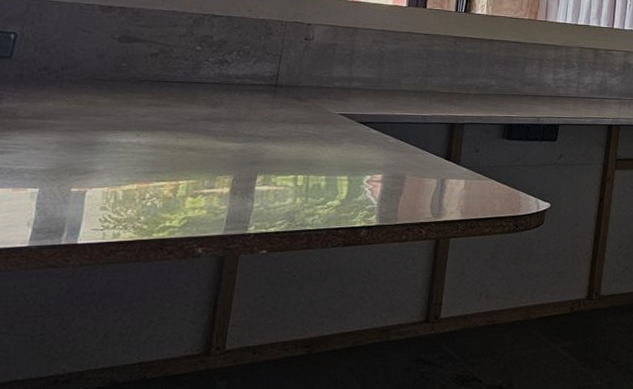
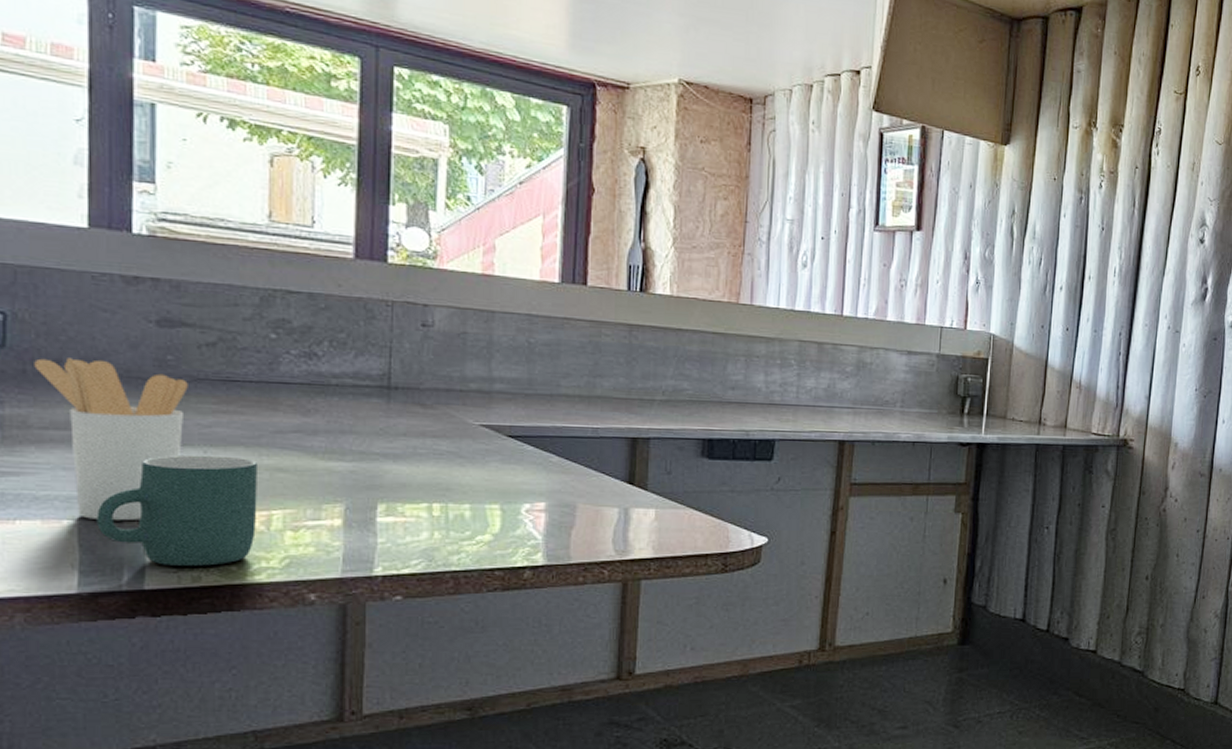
utensil holder: none [29,65,134,189] -> present [34,358,188,521]
mug: none [51,137,174,225] -> present [96,454,257,566]

